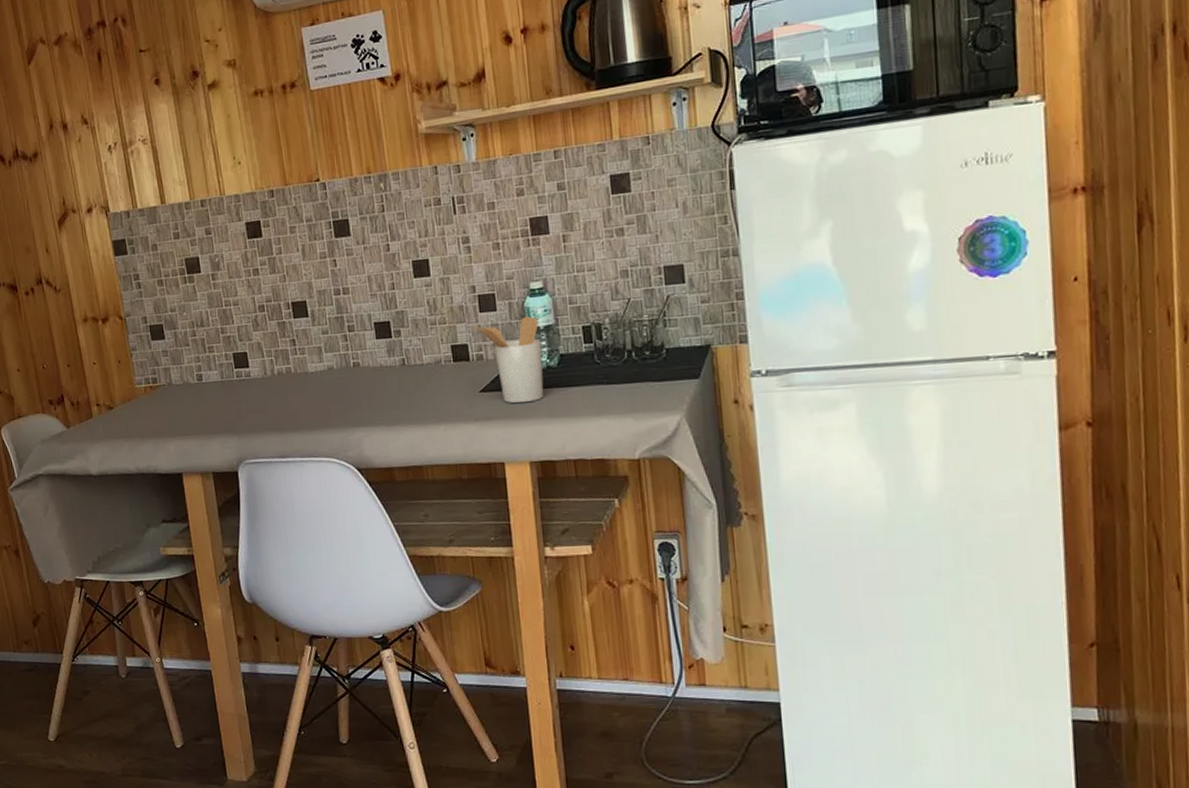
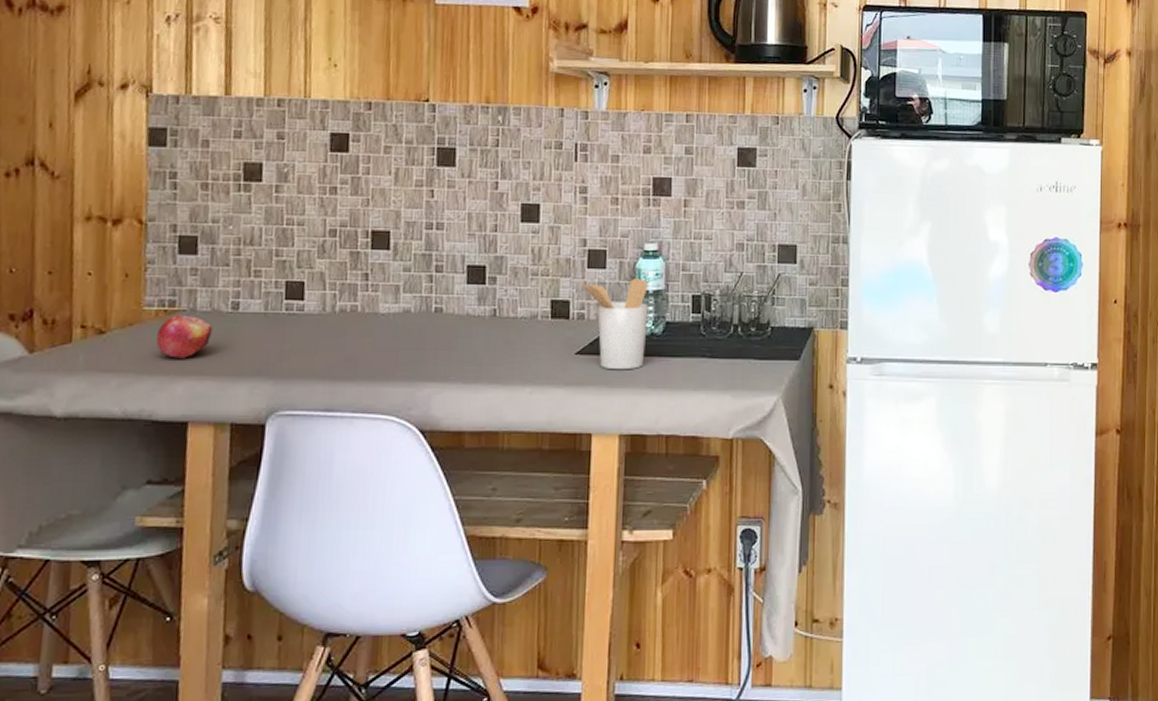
fruit: none [148,388,187,424] -> present [155,314,213,358]

